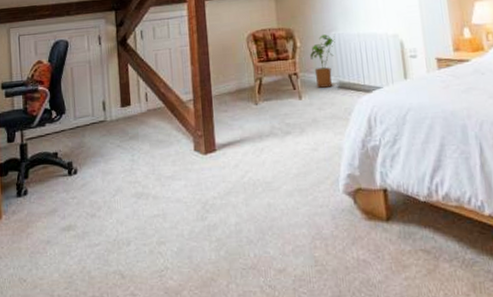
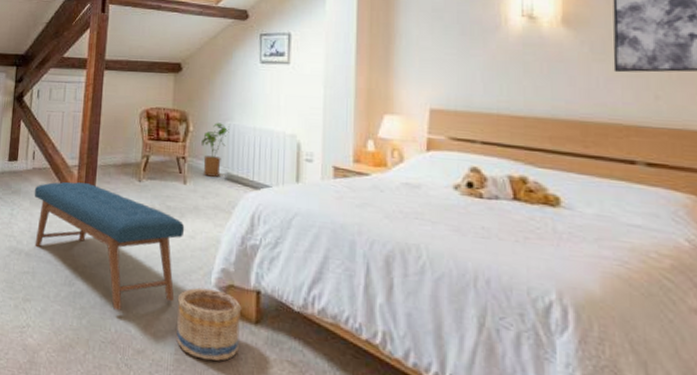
bench: none [152,115,307,234] -> present [34,181,185,310]
basket: none [309,196,375,265] -> present [176,287,242,361]

